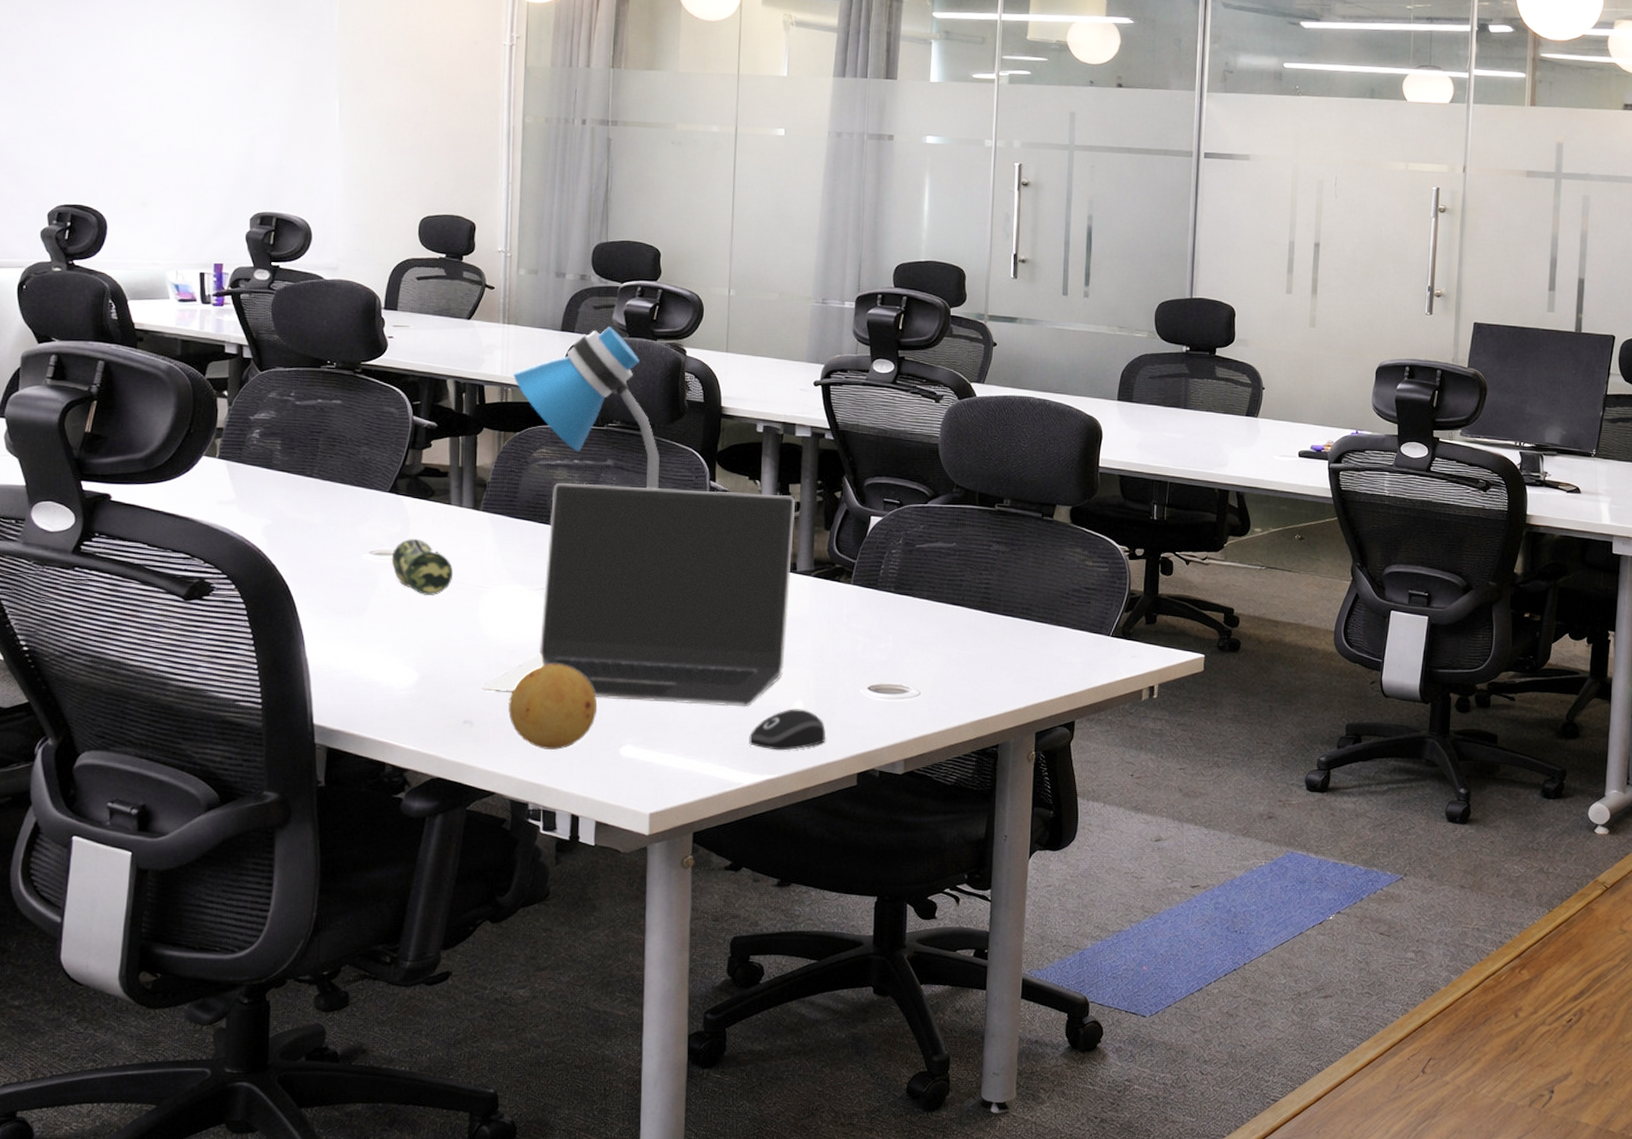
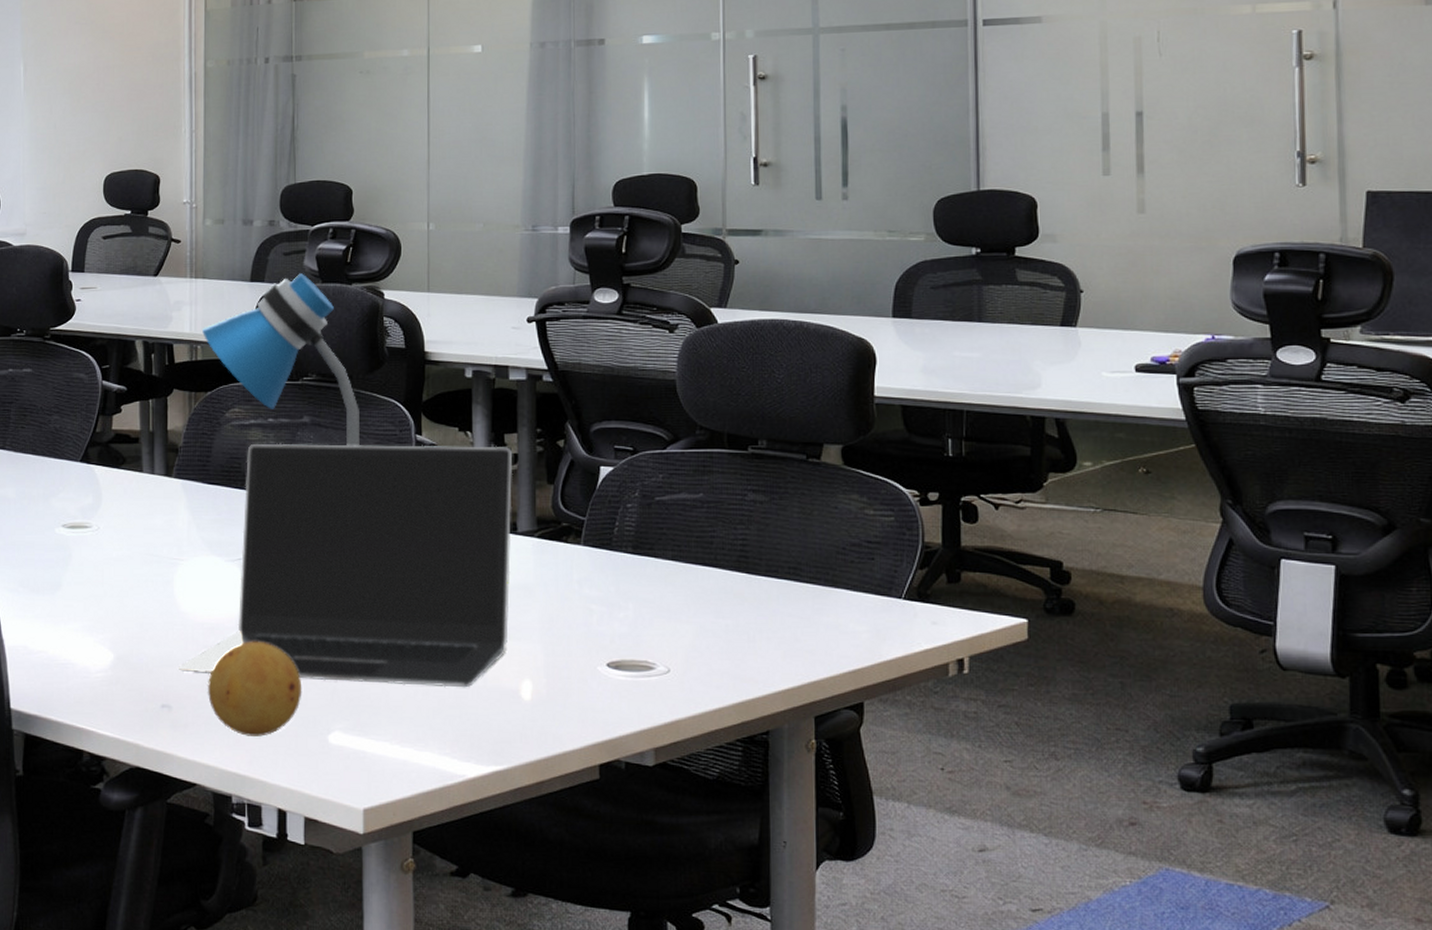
pencil case: present [391,538,454,595] -> none [84,509,147,569]
computer mouse: present [749,708,825,751] -> none [472,689,560,738]

